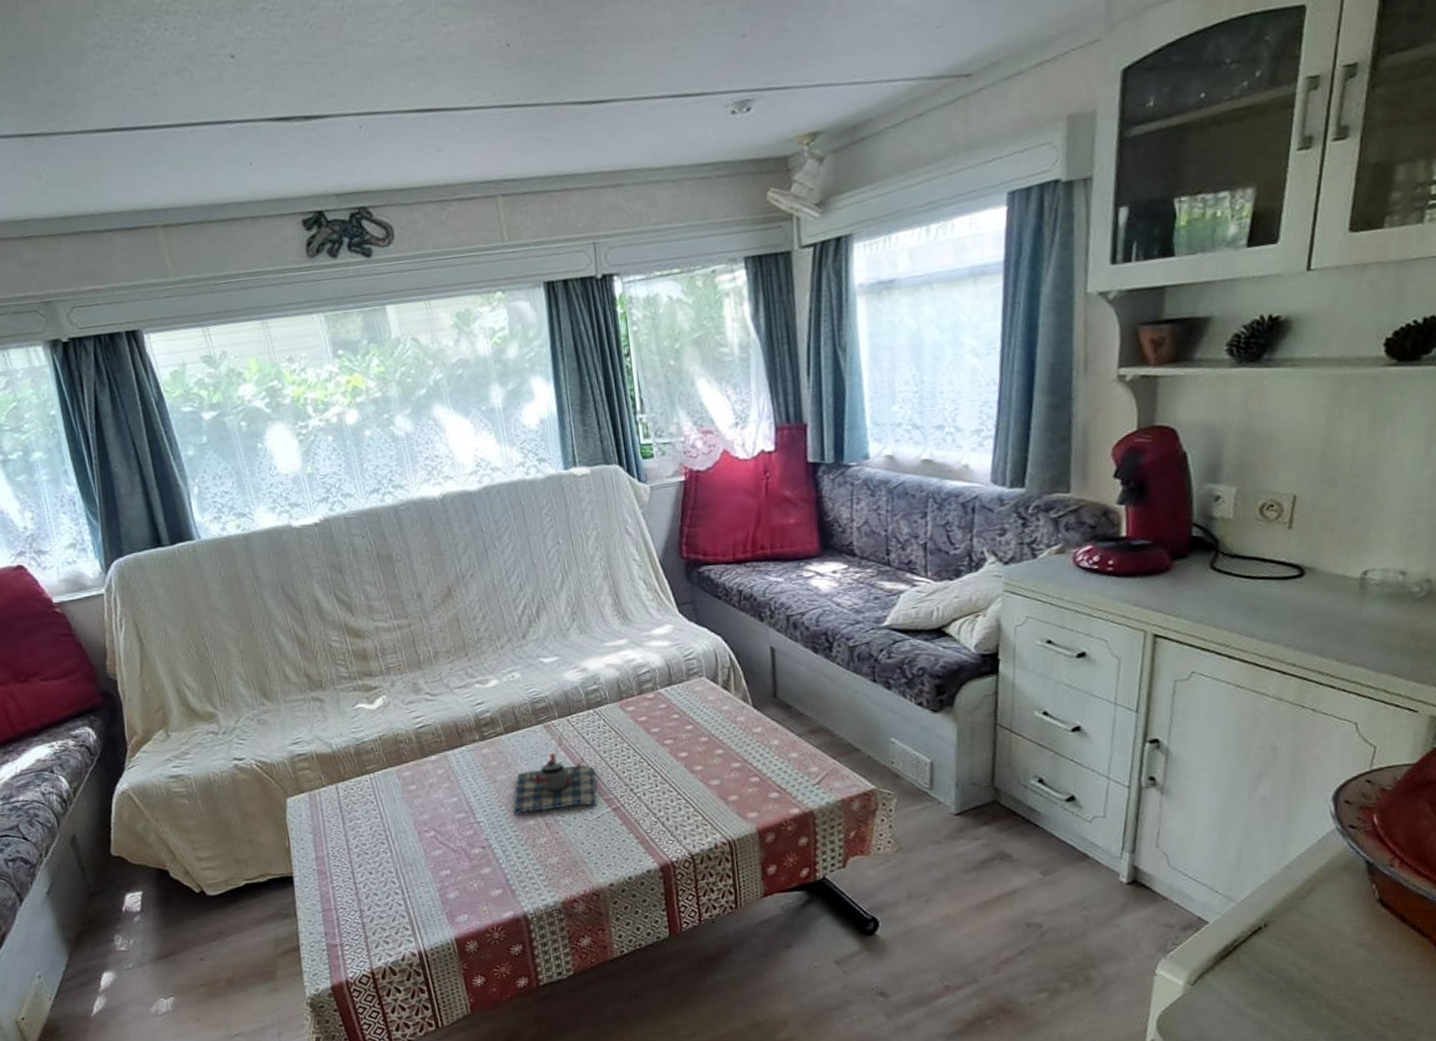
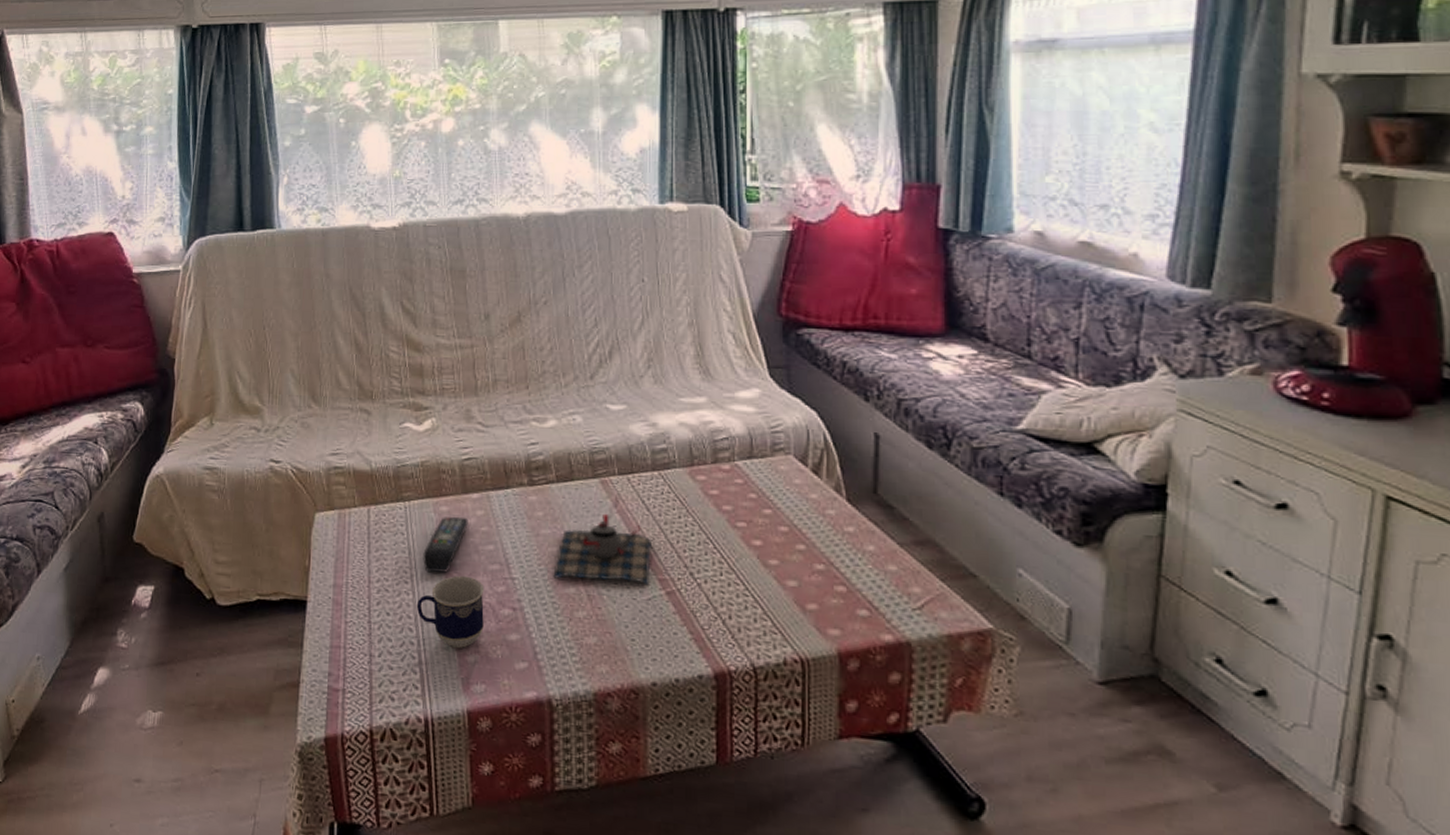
remote control: none [393,778,431,831] -> present [423,517,468,574]
cup: none [395,827,459,890] -> present [416,575,485,648]

